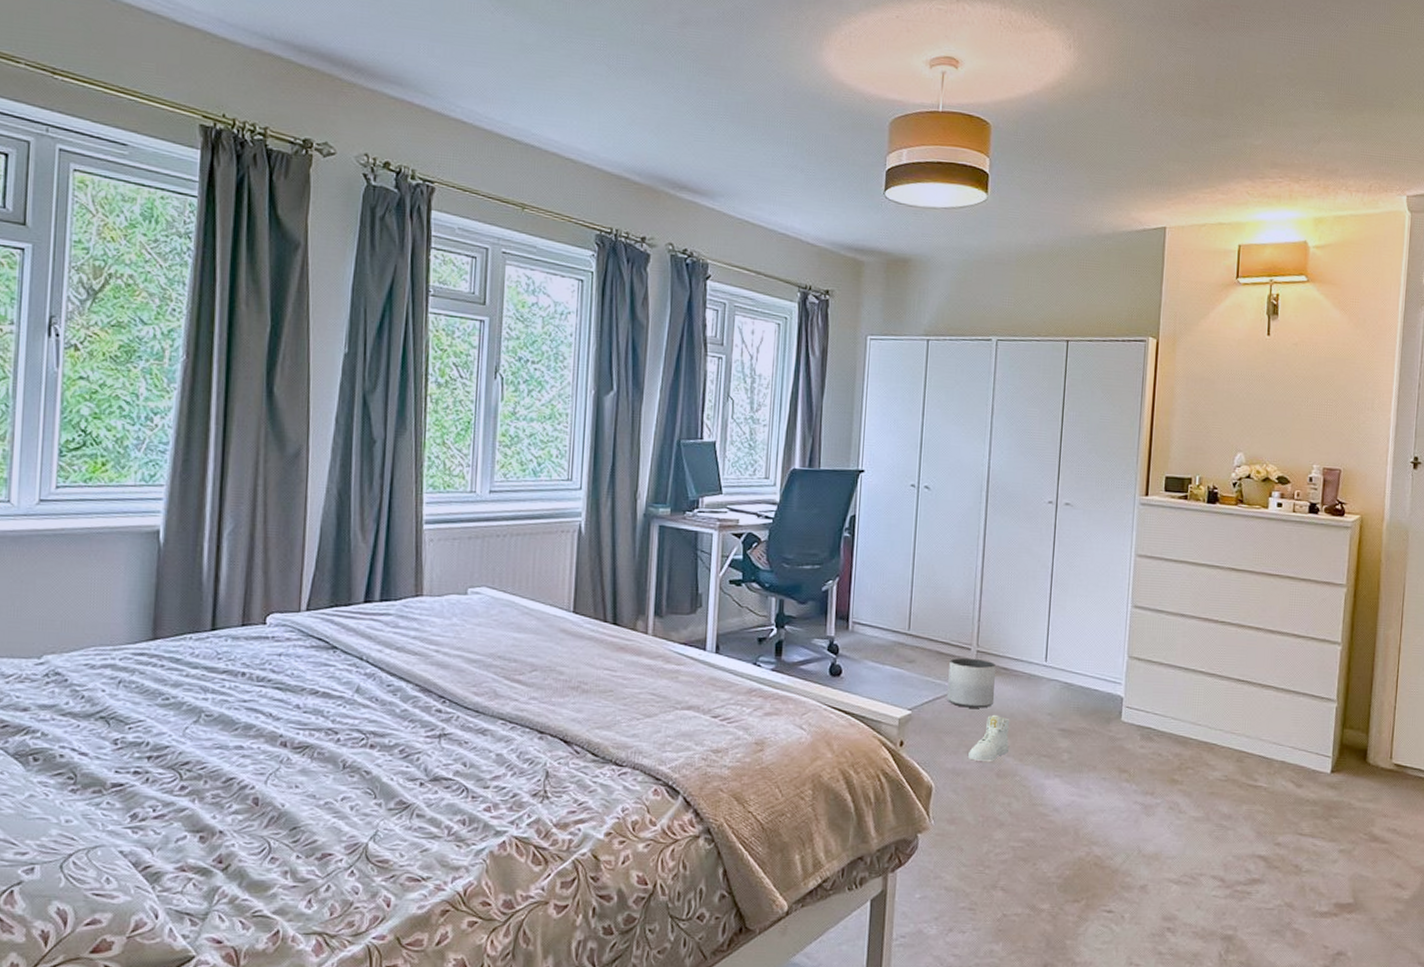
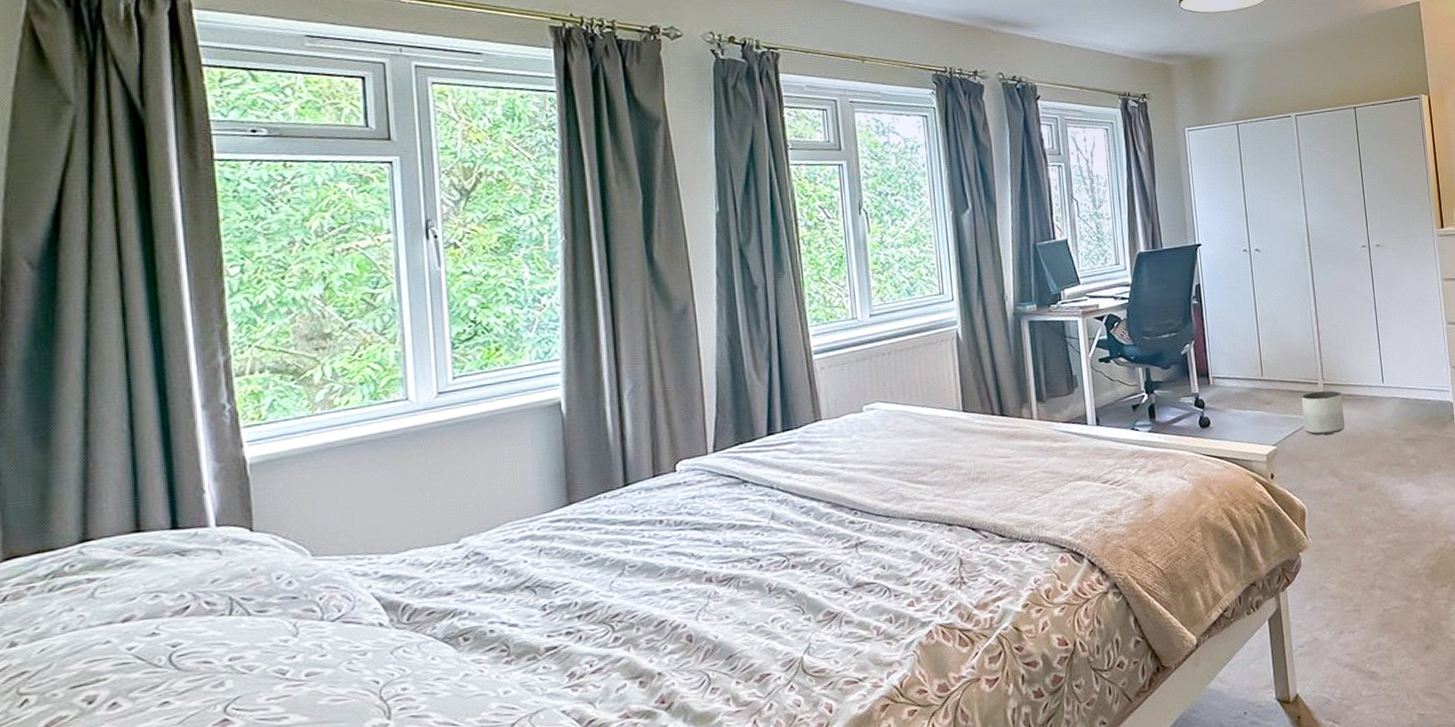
sneaker: present [968,714,1010,761] -> none [1331,436,1364,480]

